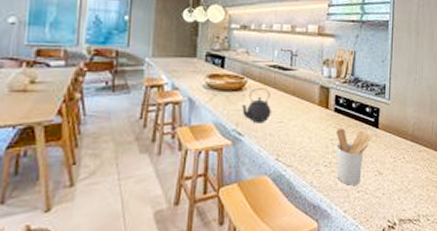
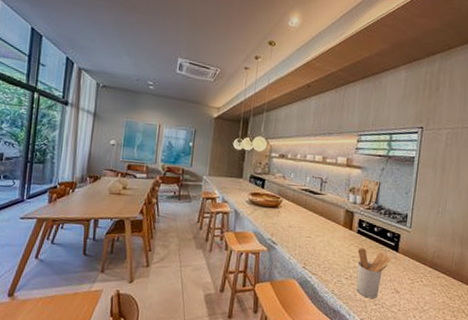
kettle: present [242,88,271,124] -> none [277,207,302,236]

